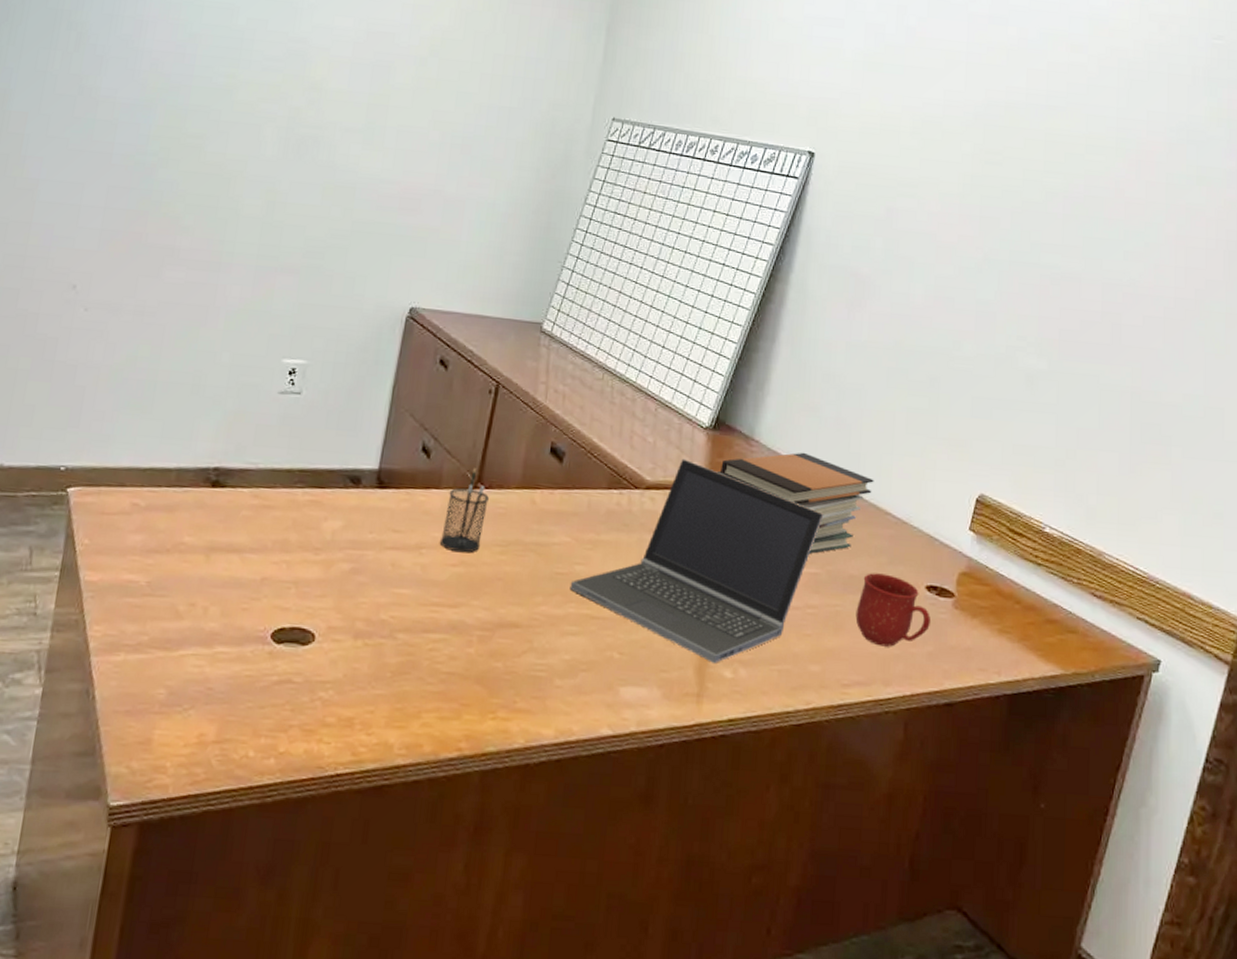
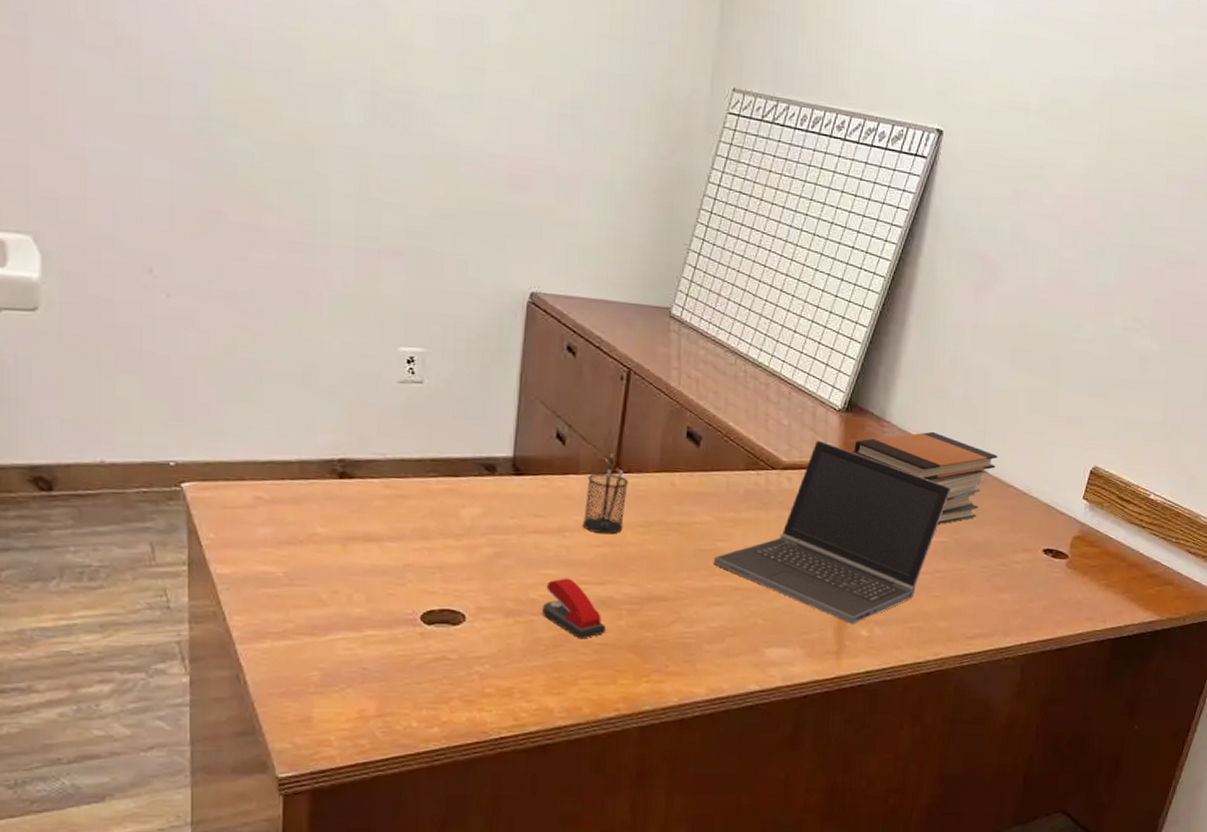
stapler: none [392,598,456,667] -> present [542,578,607,639]
mug: present [855,573,932,647] -> none [979,539,1047,603]

